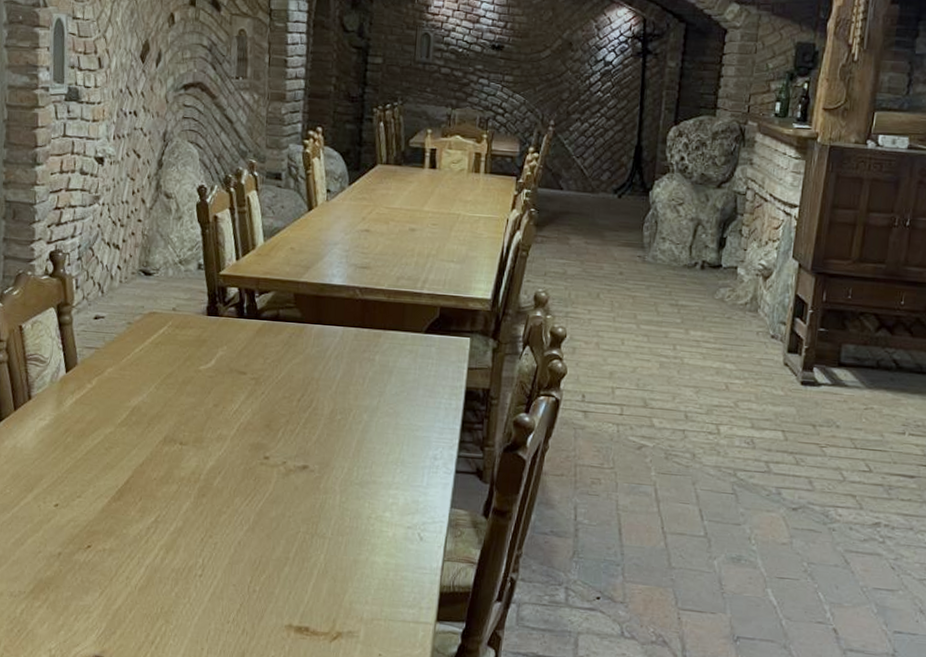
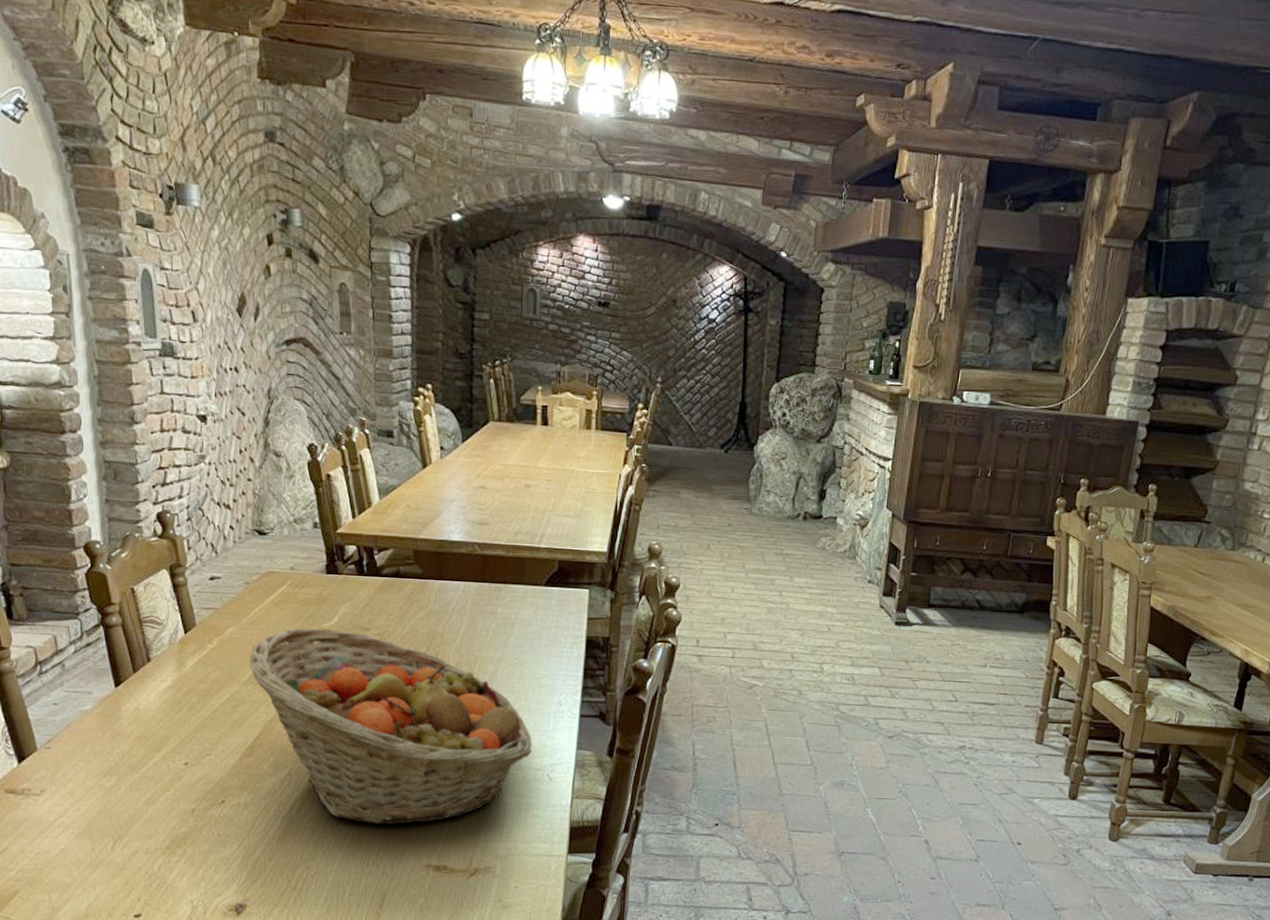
fruit basket: none [125,370,404,580] -> present [249,628,532,825]

